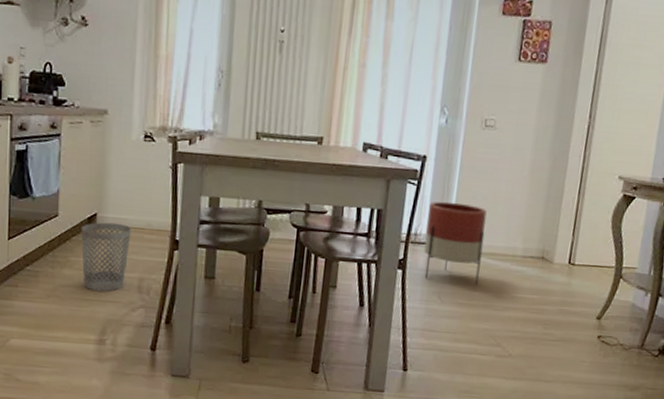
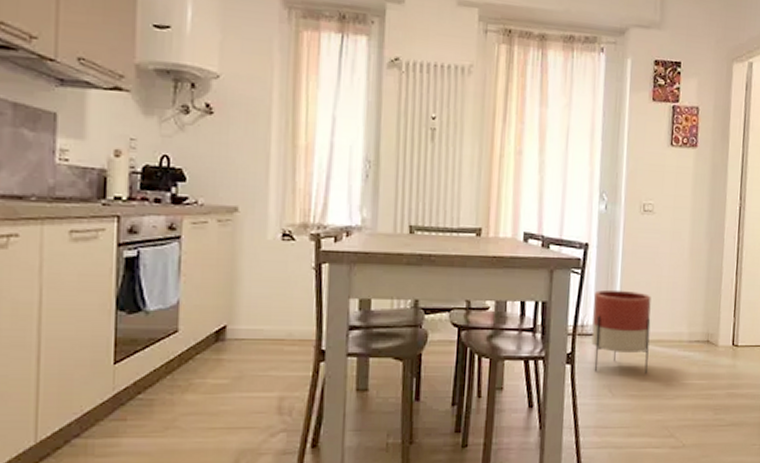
wastebasket: present [81,222,131,292] -> none [207,335,269,418]

